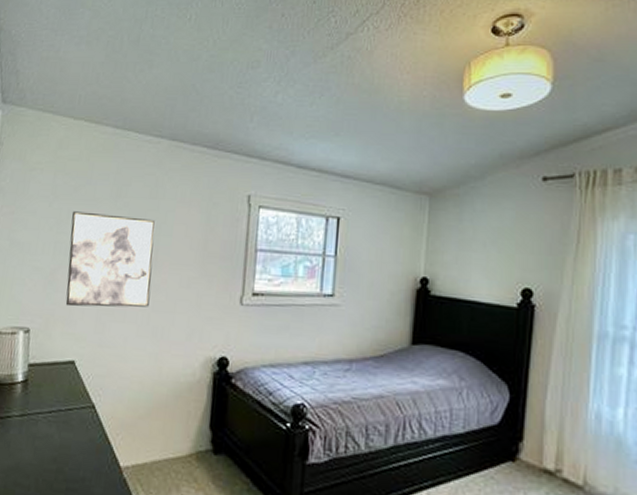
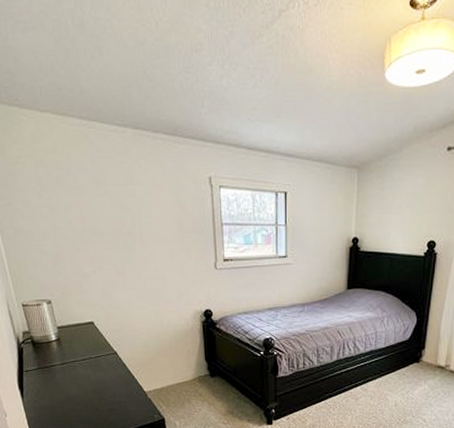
wall art: present [65,211,156,308] -> none [61,200,143,281]

